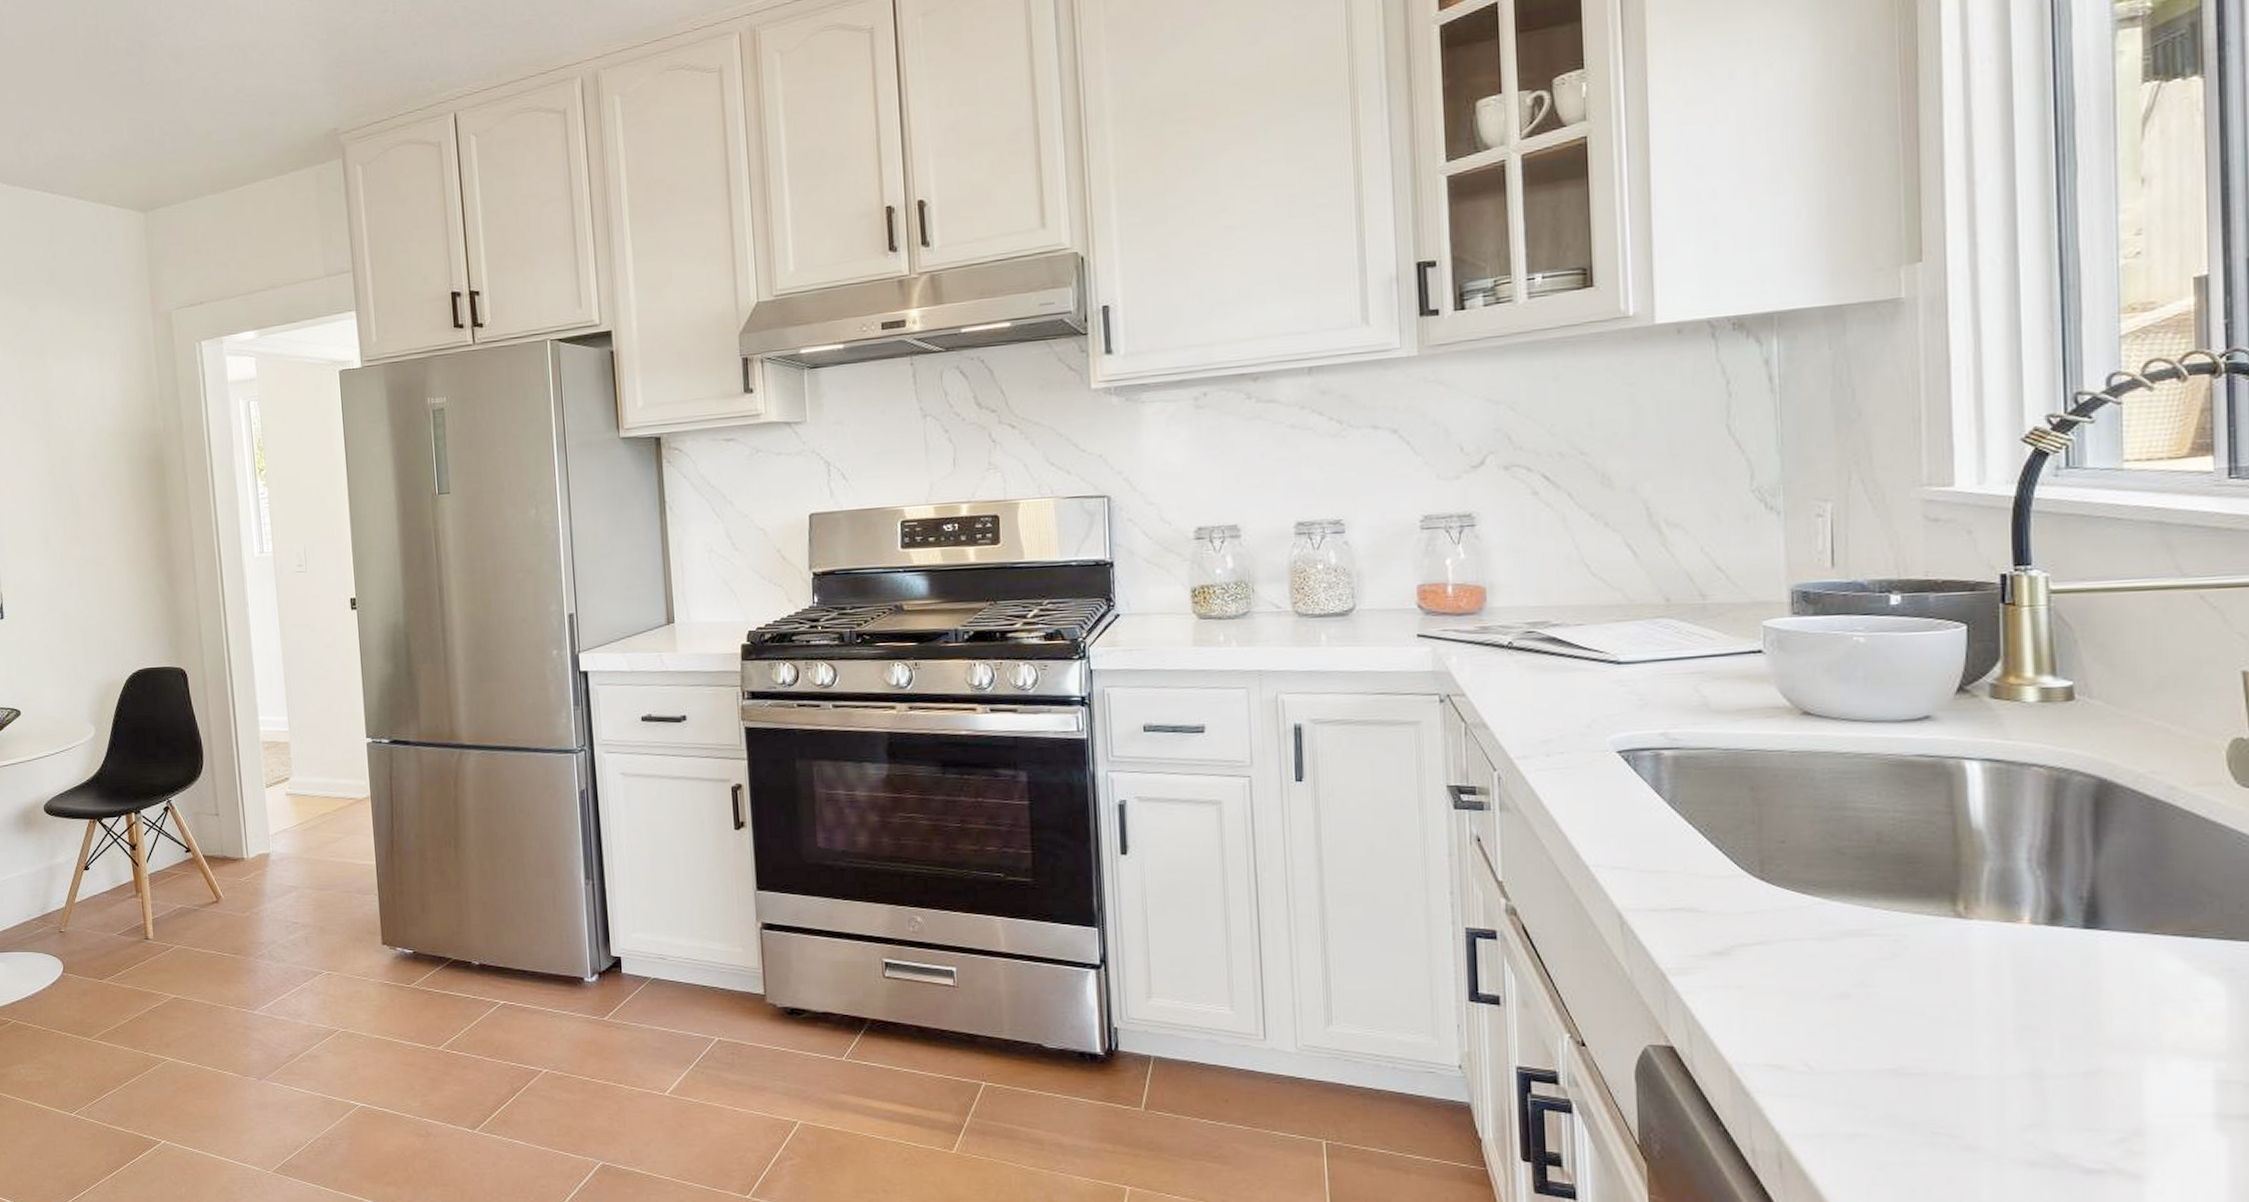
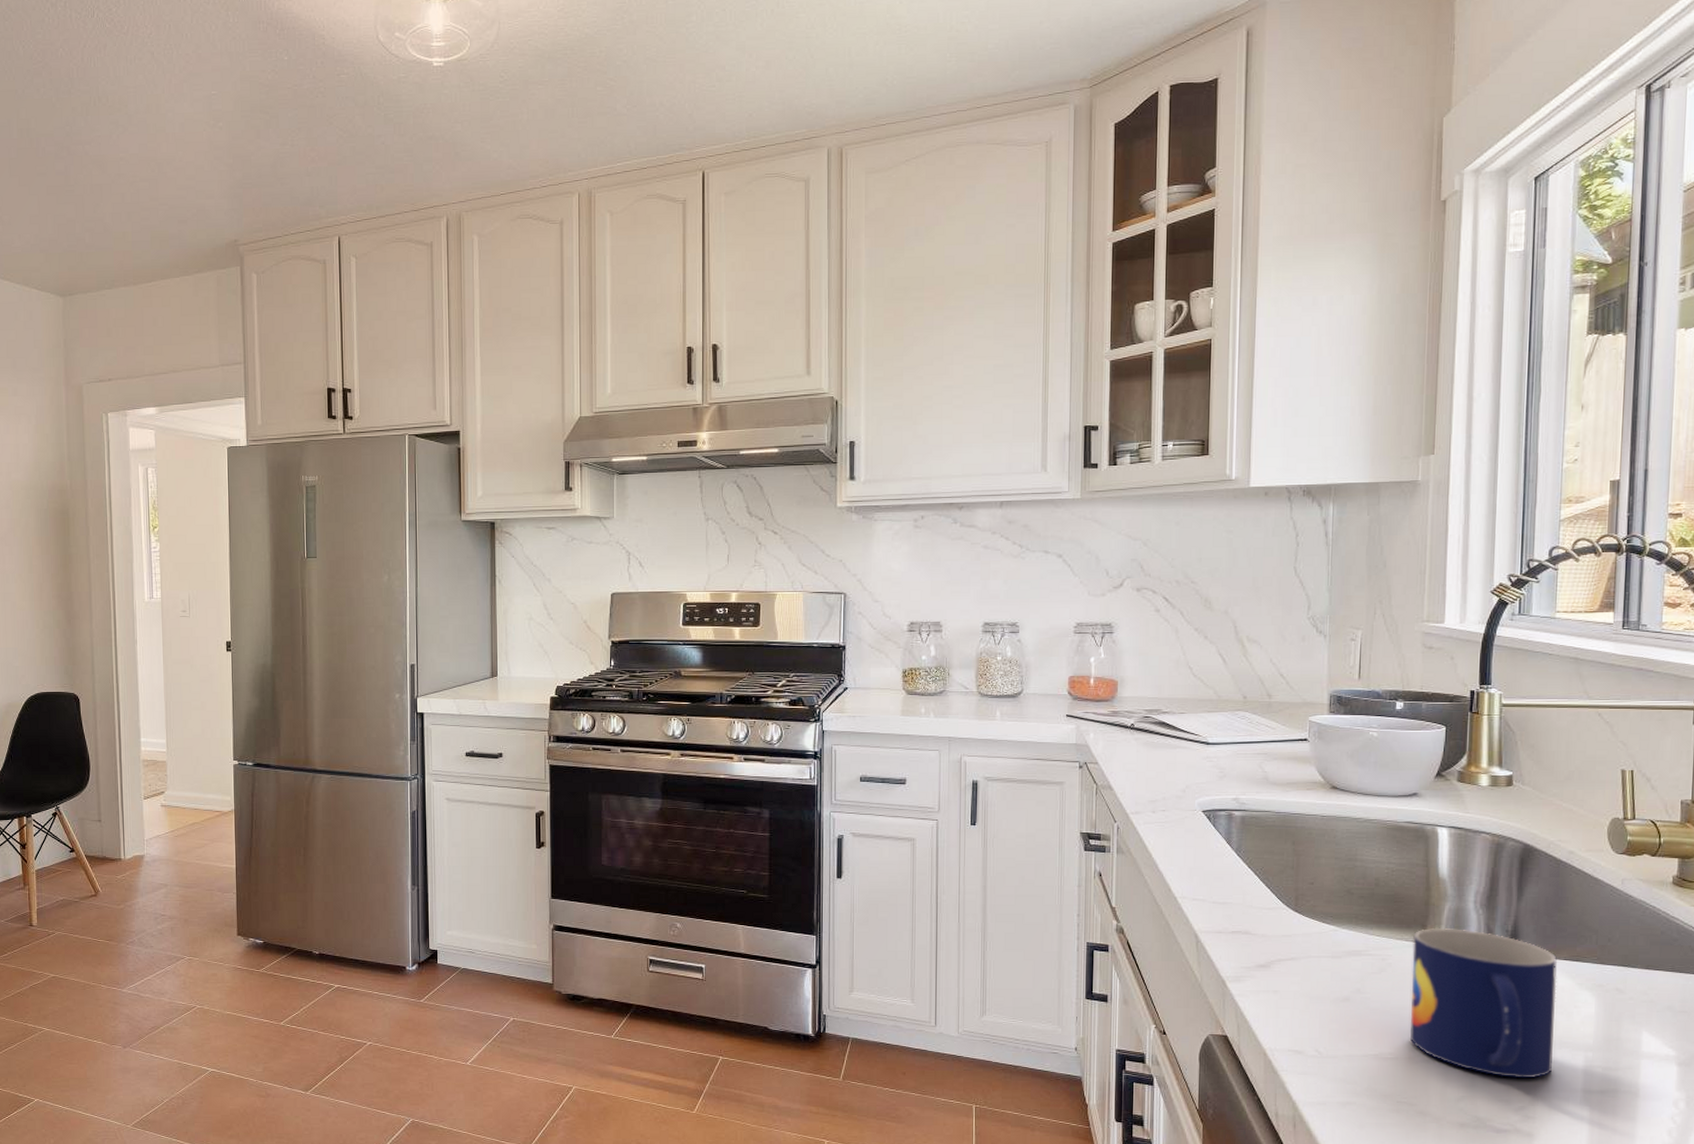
mug: none [1938,895,2165,1098] -> present [1410,927,1557,1078]

